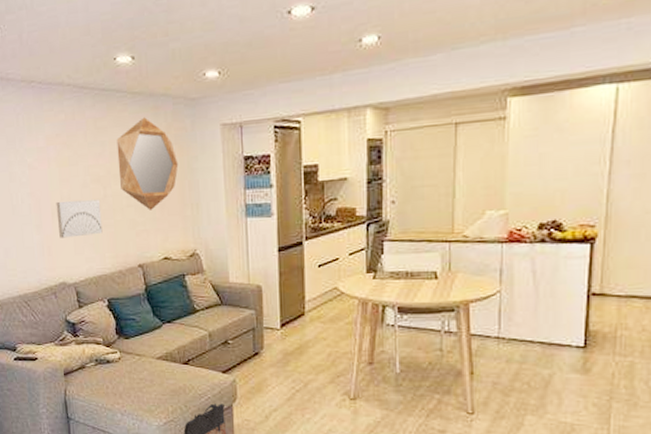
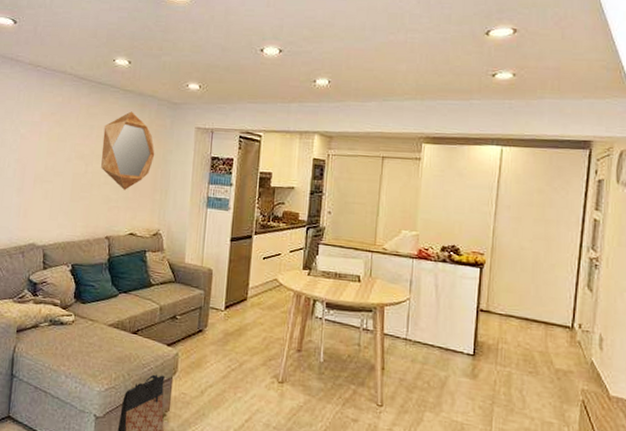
wall art: present [56,200,103,238] -> none [37,170,81,205]

